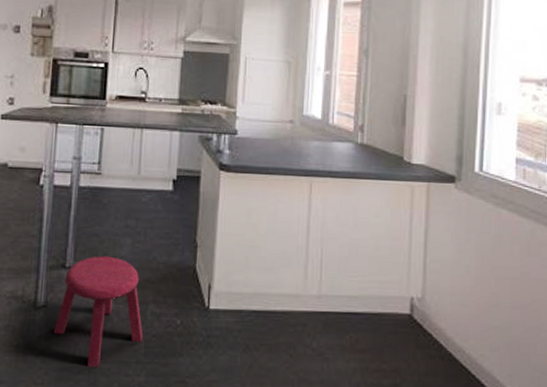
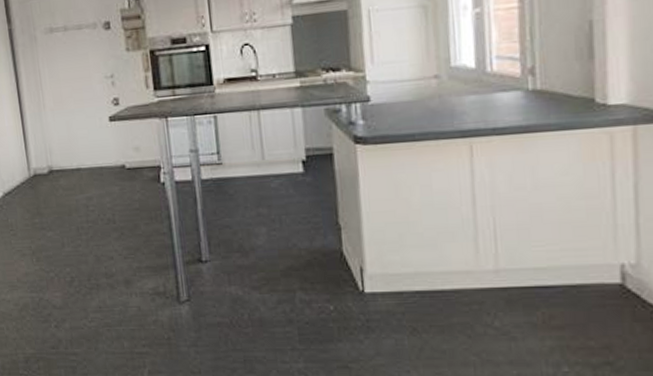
stool: present [53,256,143,367] -> none [201,247,296,355]

